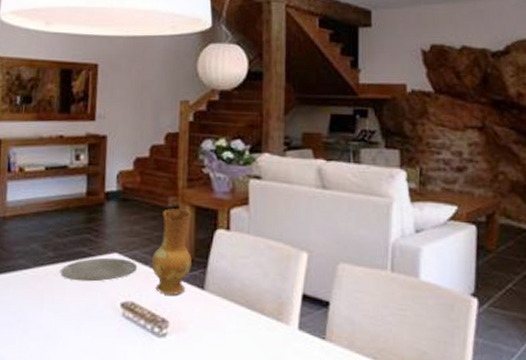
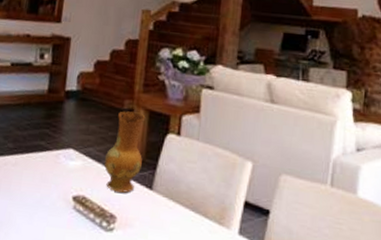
plate: present [60,257,138,282] -> none [18,152,91,175]

